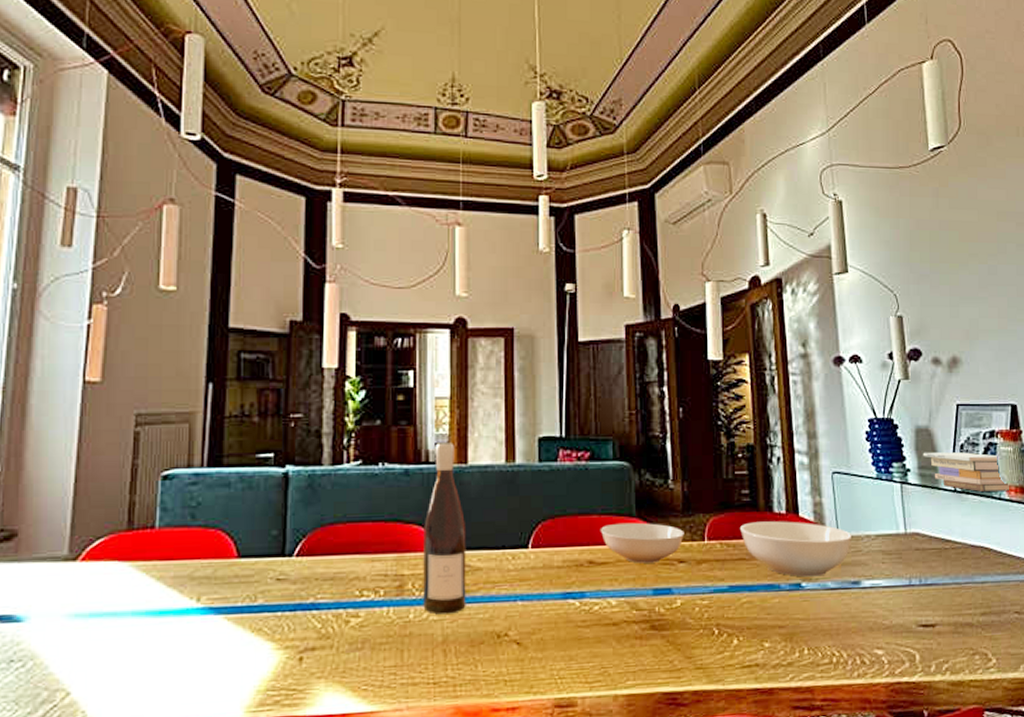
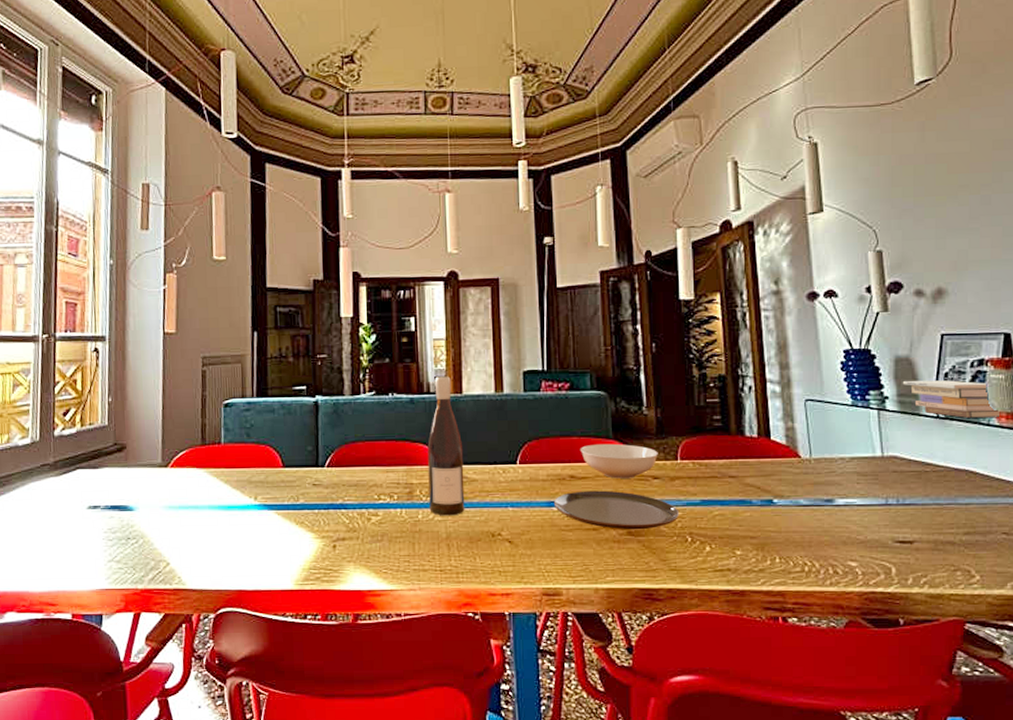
plate: none [569,577,705,623] -> present [553,490,679,530]
bowl: present [739,521,852,577] -> none [711,444,826,494]

